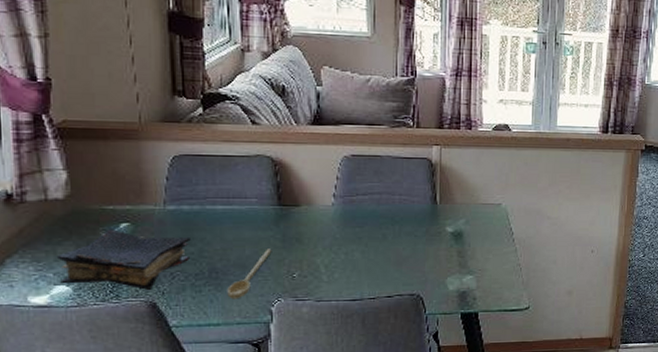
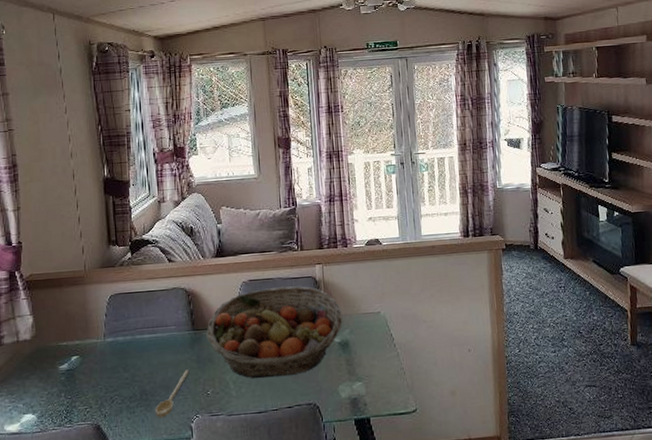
book: present [56,229,191,291] -> none [25,362,125,415]
fruit basket: none [295,165,459,264] -> present [206,286,343,379]

